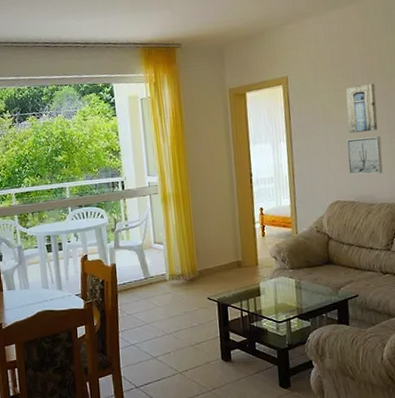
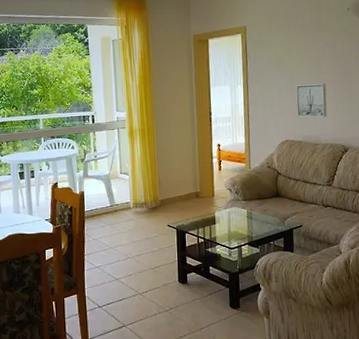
wall art: present [345,83,378,133] -> none [296,36,324,80]

